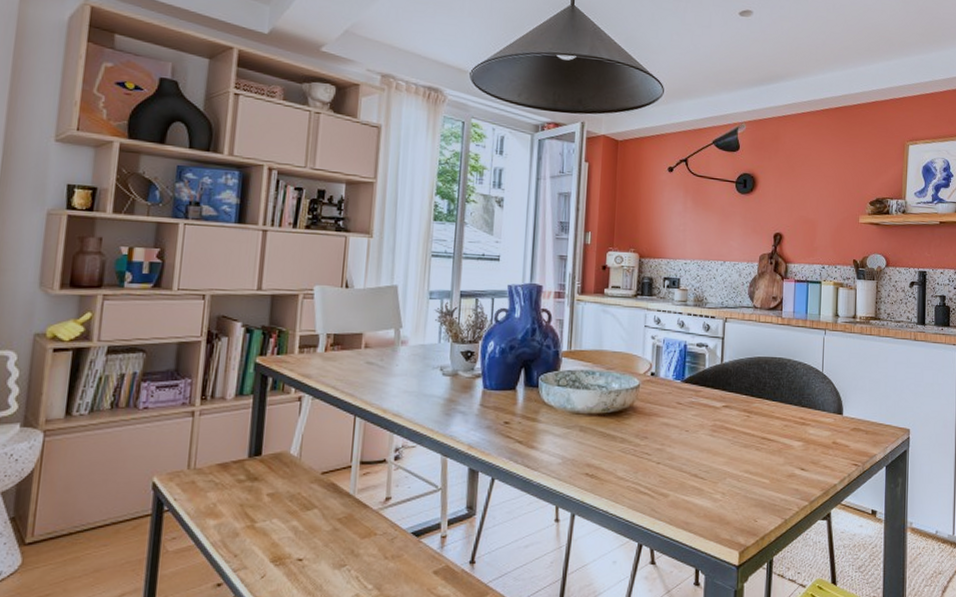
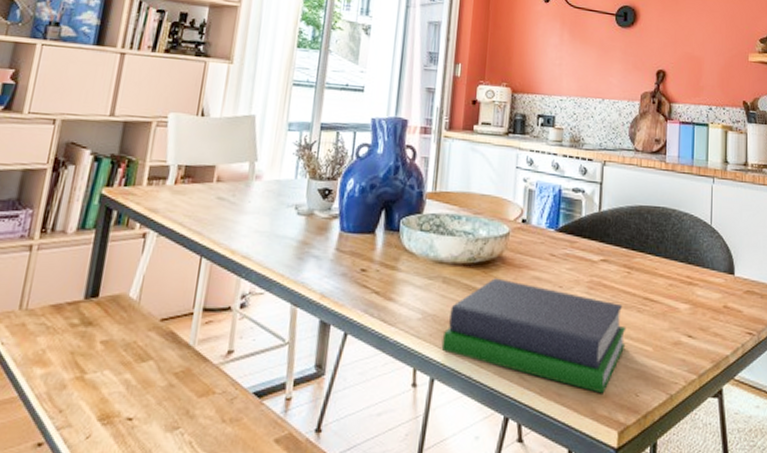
book: none [580,425,746,521] -> present [441,278,627,394]

